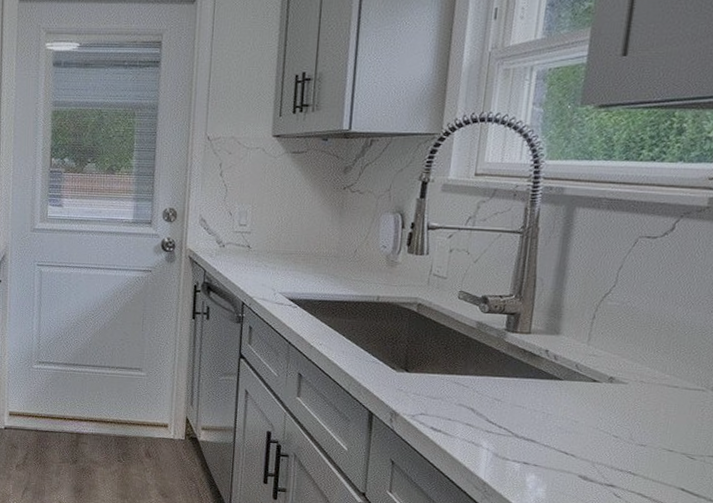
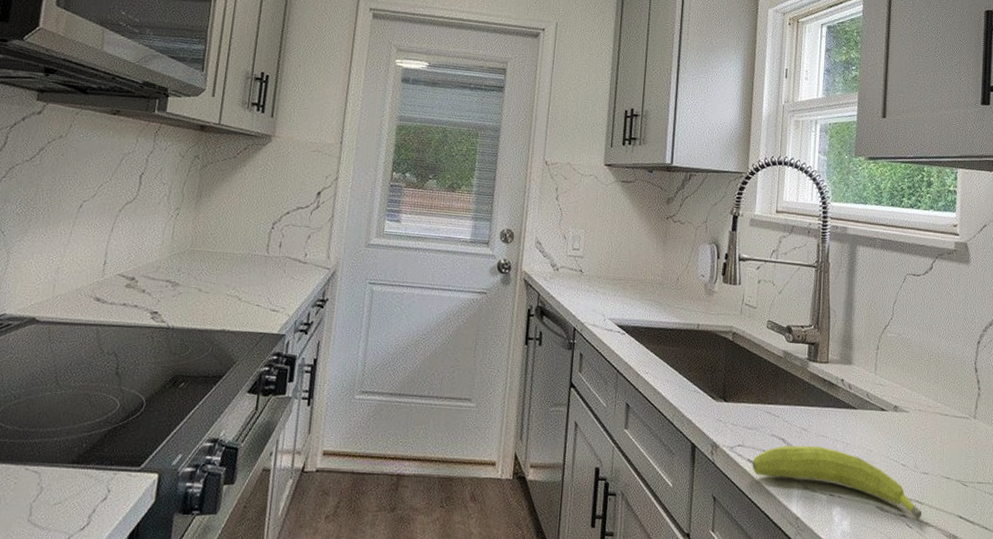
fruit: none [435,414,635,491] -> present [752,445,922,521]

